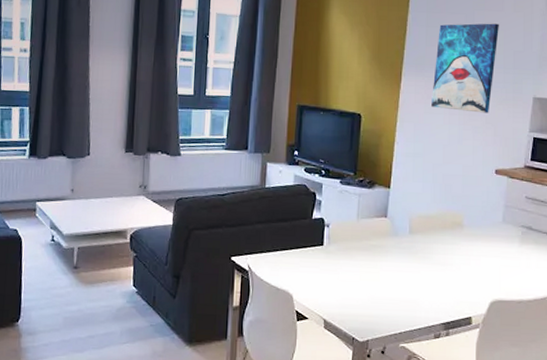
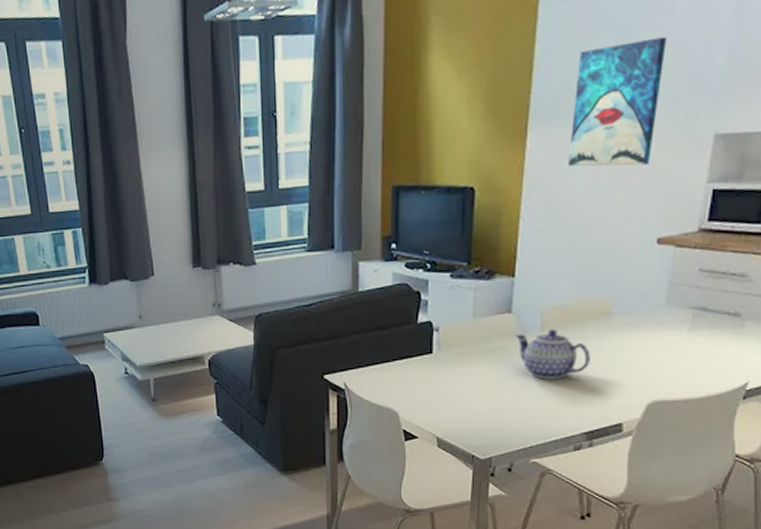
teapot: none [390,234,447,276] -> present [515,329,590,380]

